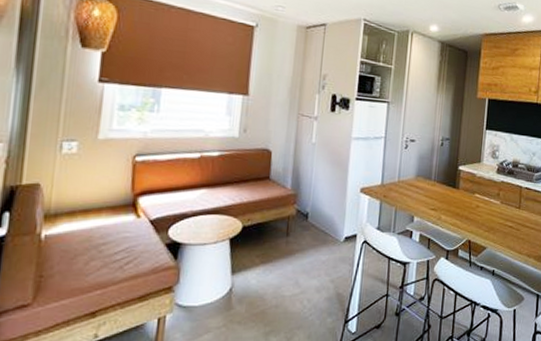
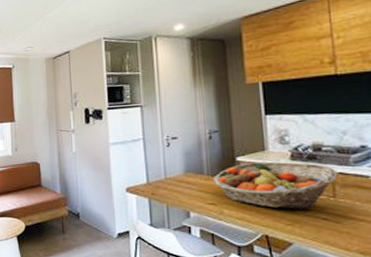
fruit basket: none [437,172,525,218] -> present [212,161,338,209]

